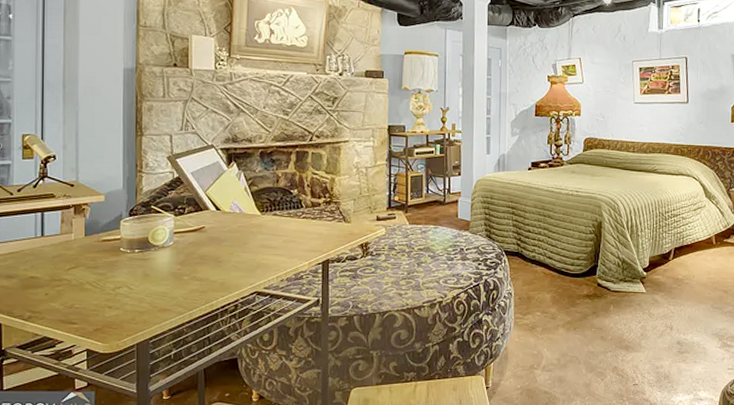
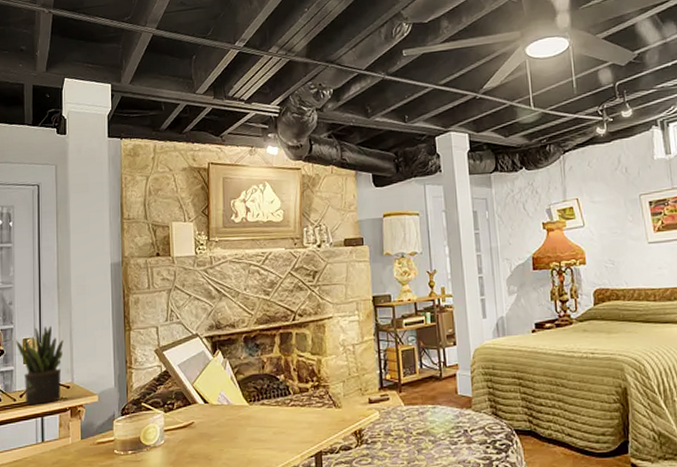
potted plant: none [14,123,69,201] -> present [16,325,64,406]

